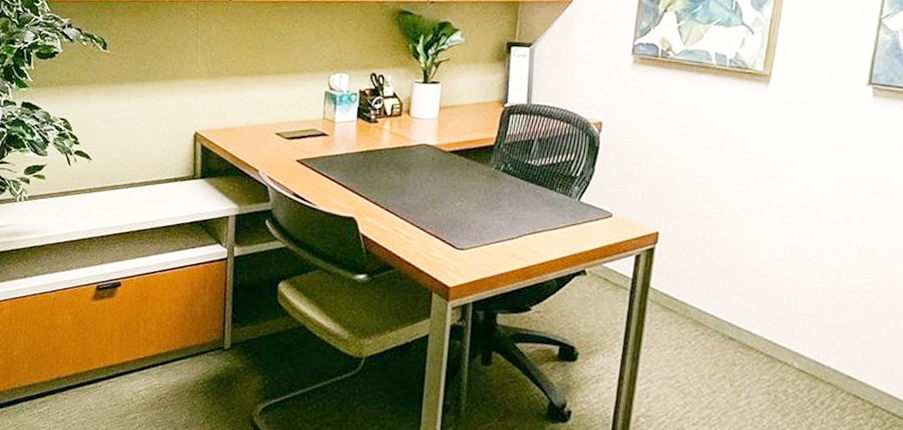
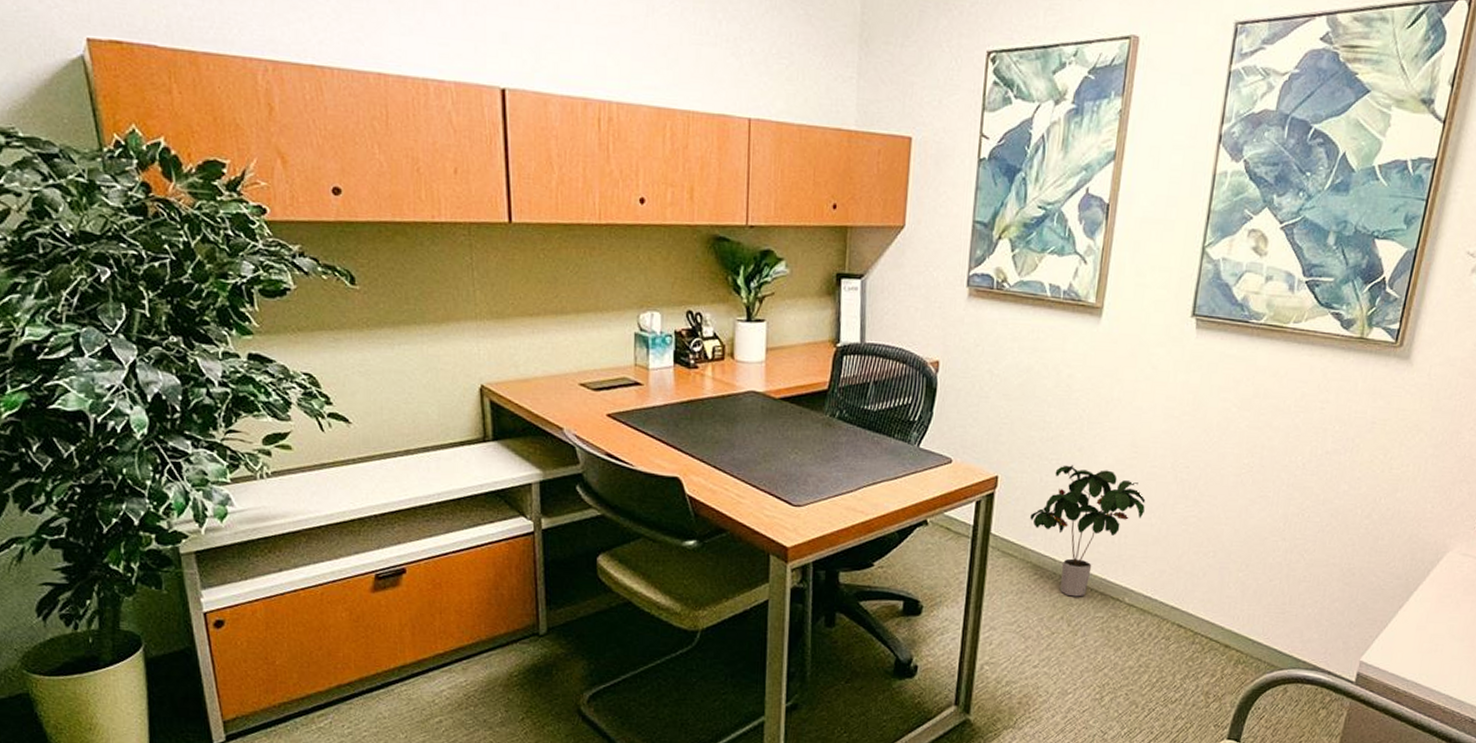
potted plant: none [691,225,817,357] -> present [1030,465,1146,597]

